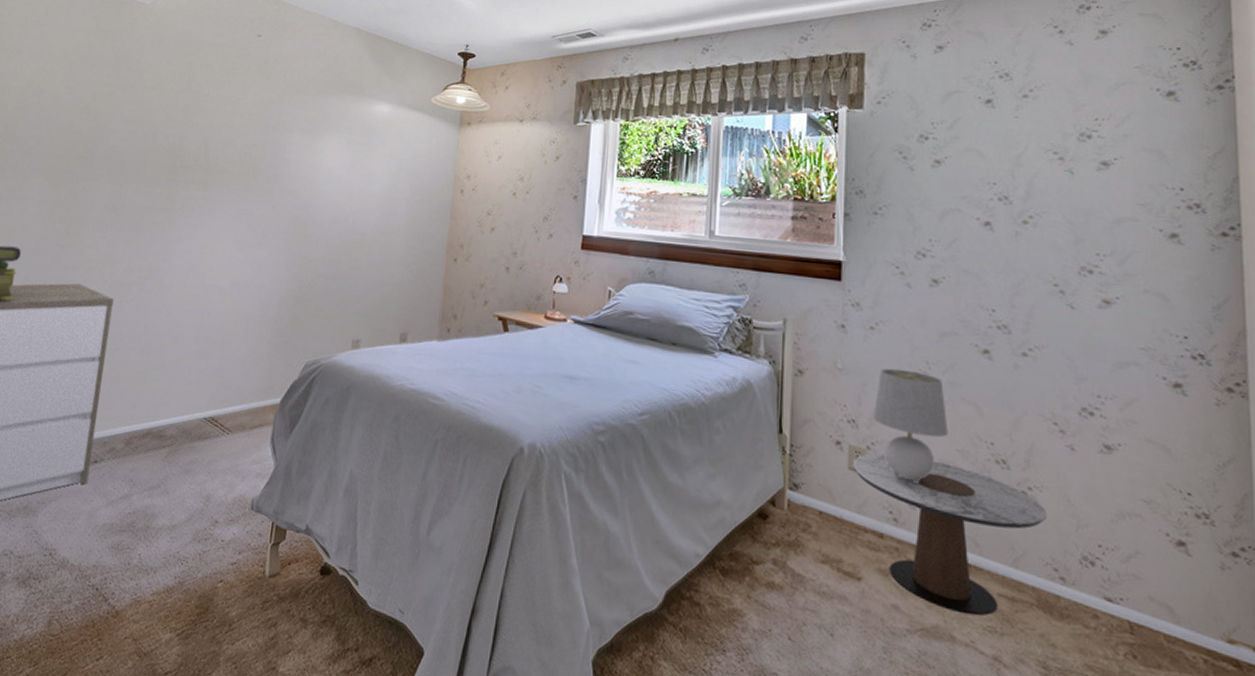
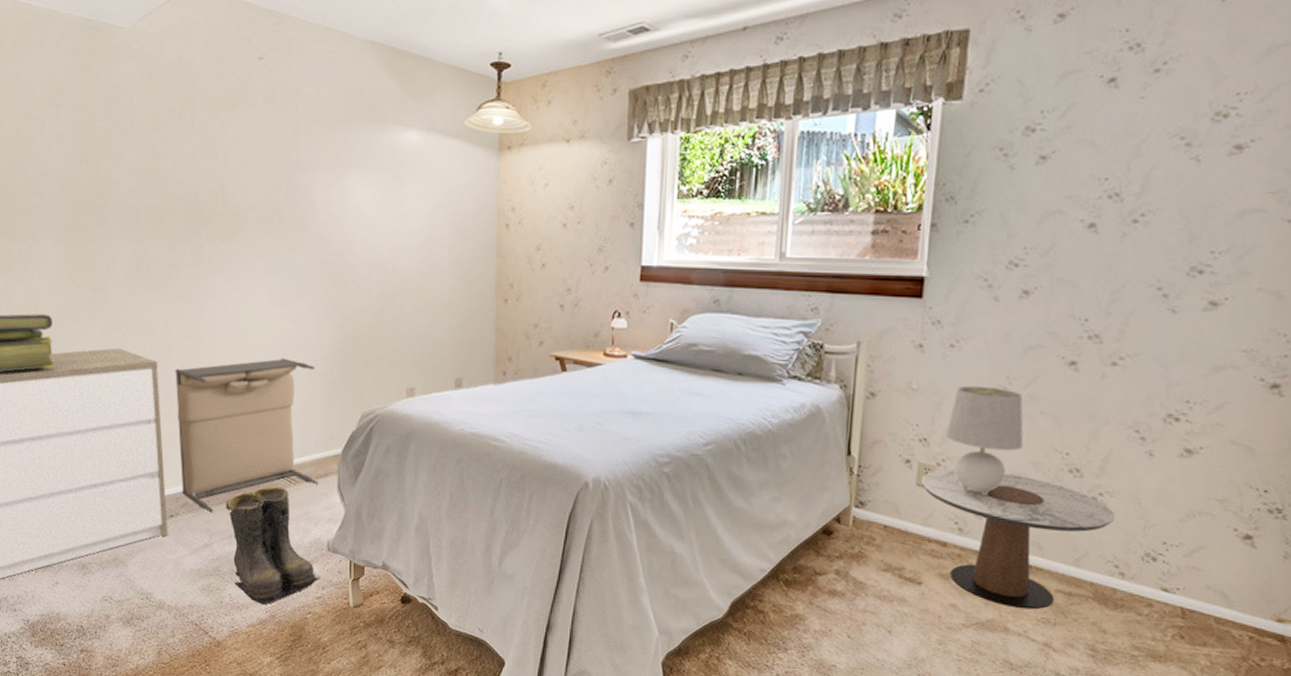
laundry hamper: none [112,302,267,461] -> present [175,358,318,513]
boots: none [147,435,239,570] -> present [226,486,320,605]

